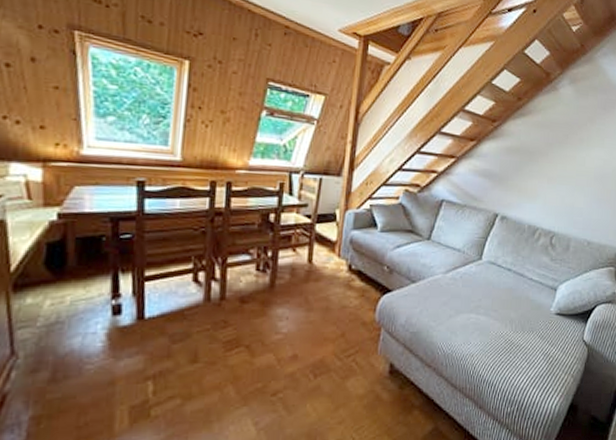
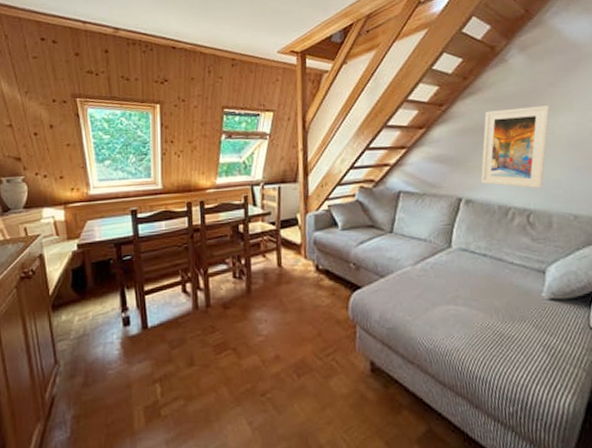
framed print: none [517,134,585,214] -> present [480,105,550,189]

